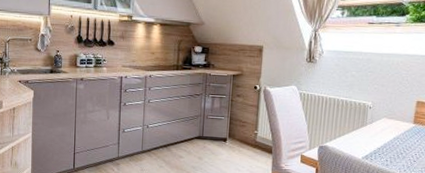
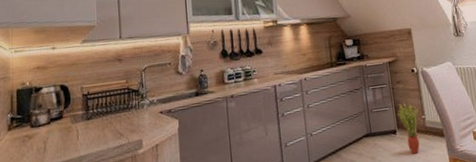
potted plant: none [231,115,252,163] -> present [398,102,420,154]

